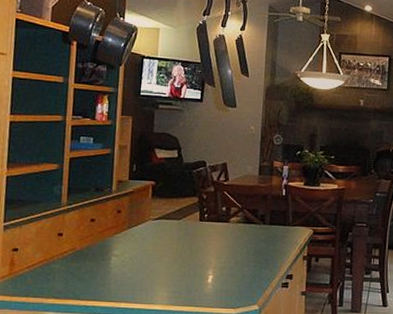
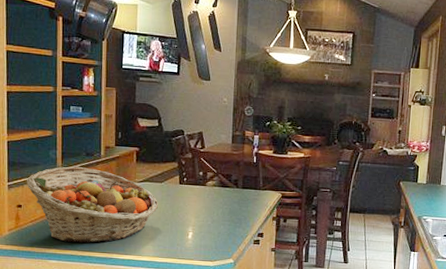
fruit basket: none [25,203,175,291] -> present [26,166,158,243]

